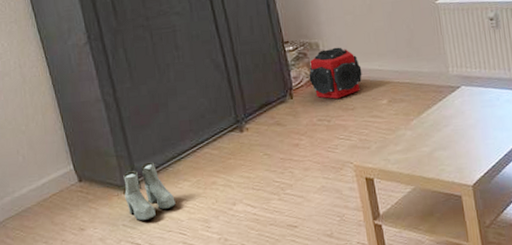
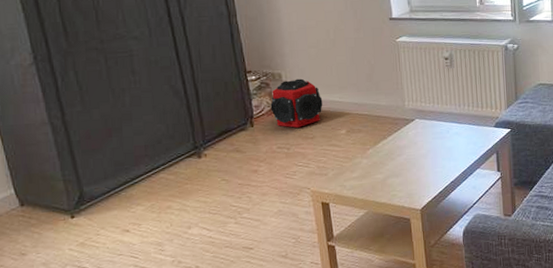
boots: present [123,162,176,221] -> none [71,186,128,245]

